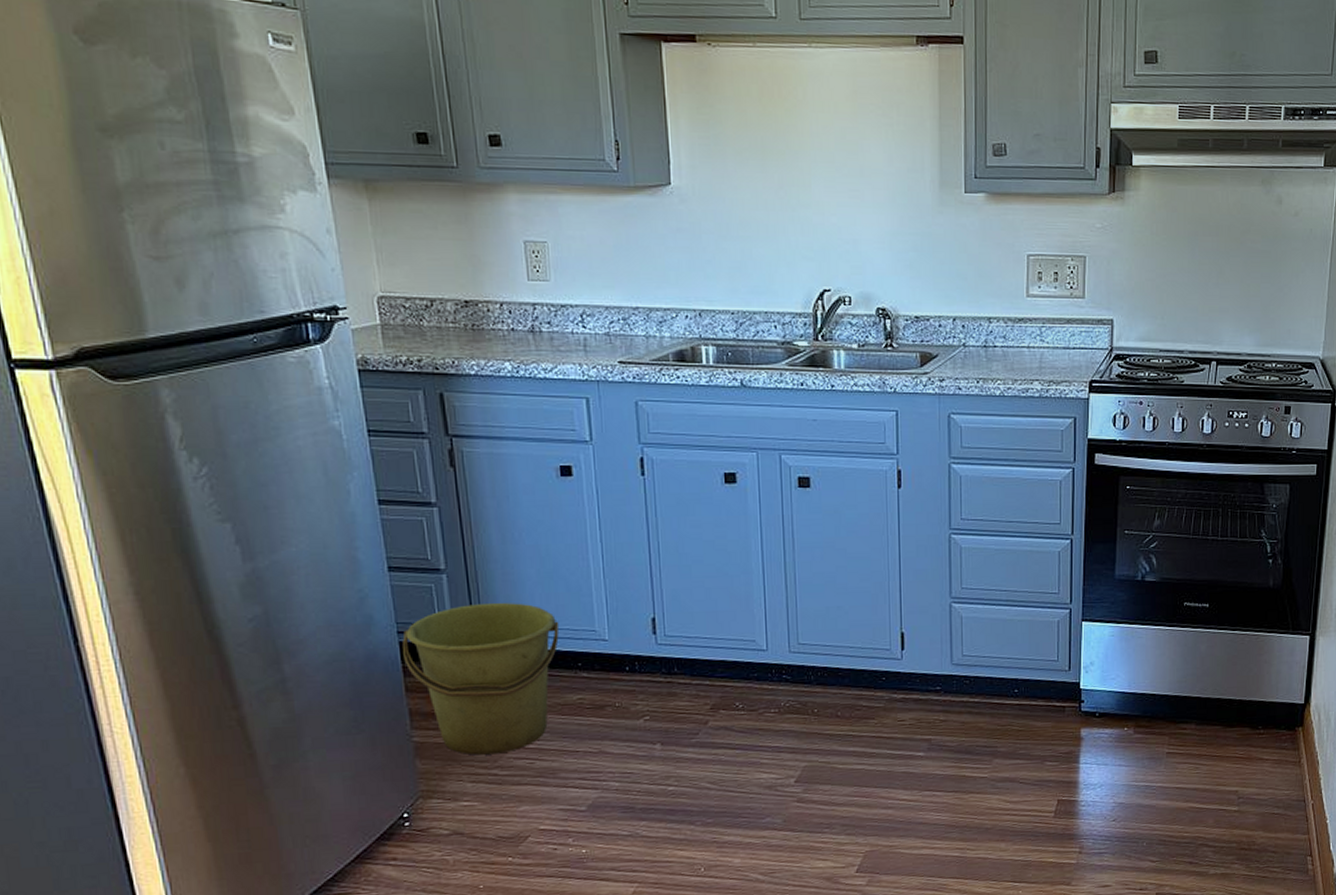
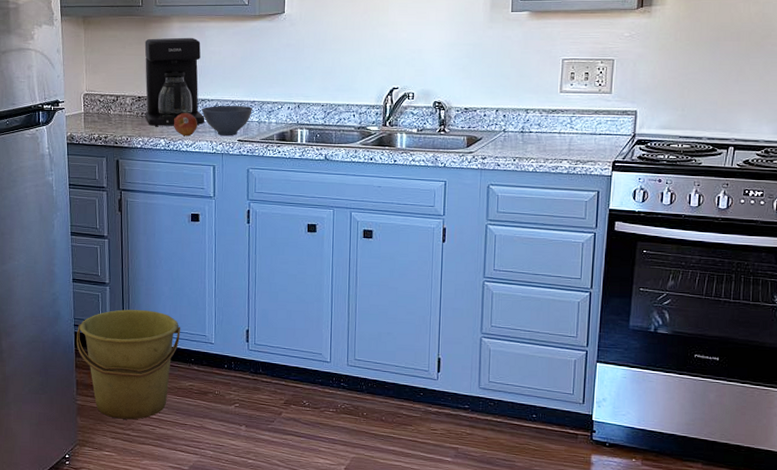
coffee maker: none [467,215,569,343] -> present [144,37,205,126]
fruit: none [522,323,558,358] -> present [174,112,197,137]
bowl: none [561,313,636,357] -> present [201,105,252,136]

